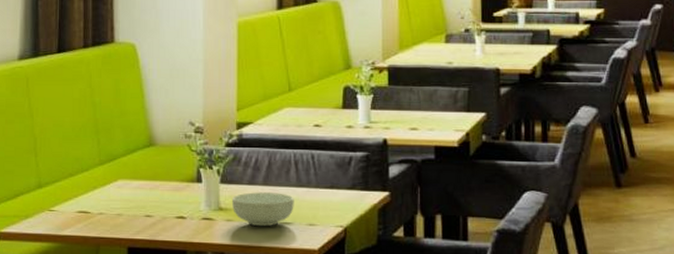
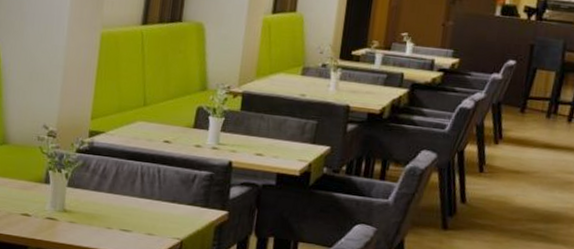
cereal bowl: present [231,192,294,227] -> none [76,198,136,232]

